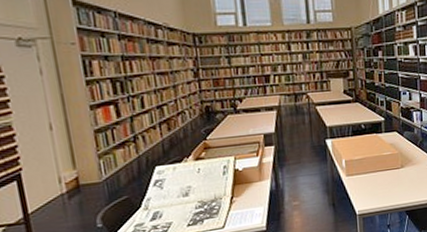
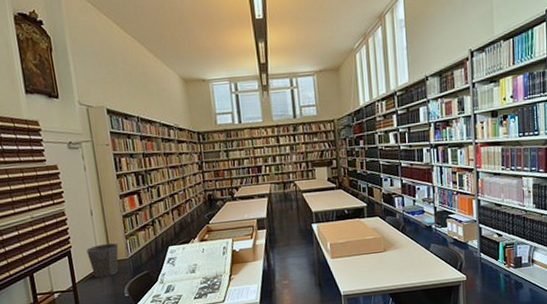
waste bin: none [43,163,89,207] -> present [86,242,119,278]

